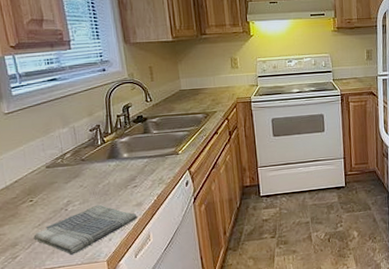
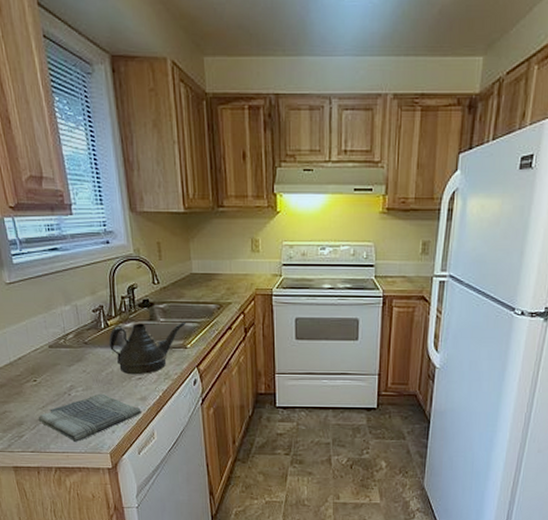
teapot: none [105,131,177,184] -> present [108,321,186,375]

